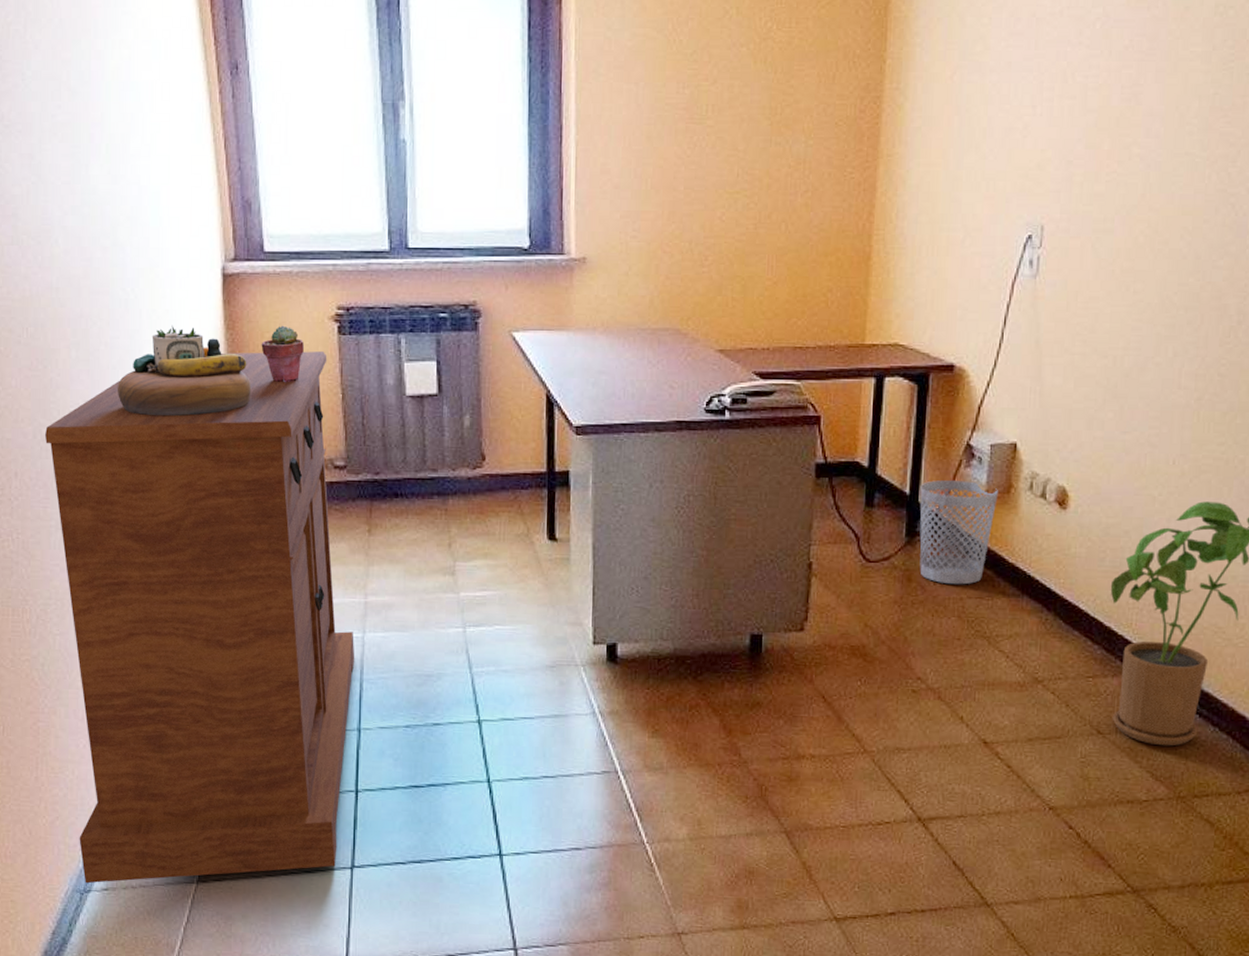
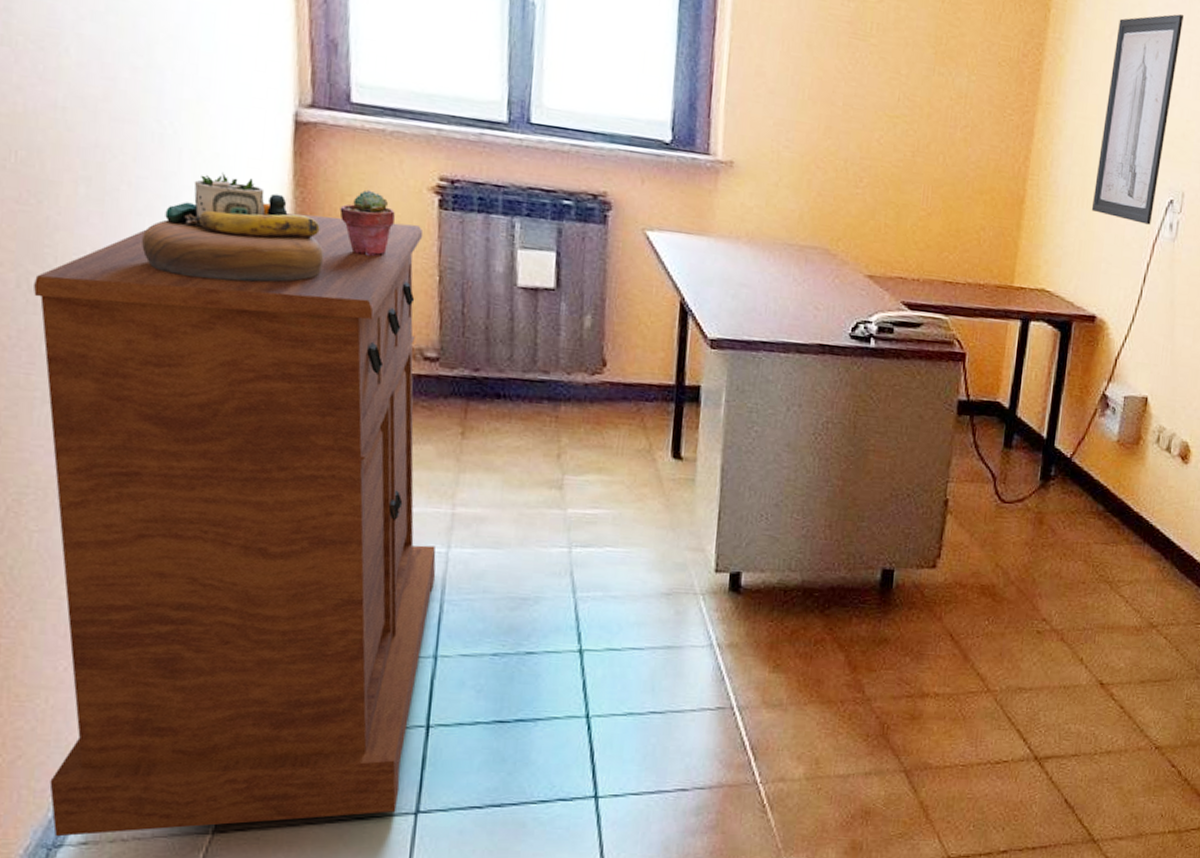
wastebasket: present [920,480,998,585] -> none [1051,426,1128,530]
wall art: none [942,41,1031,264] -> present [1091,14,1184,225]

